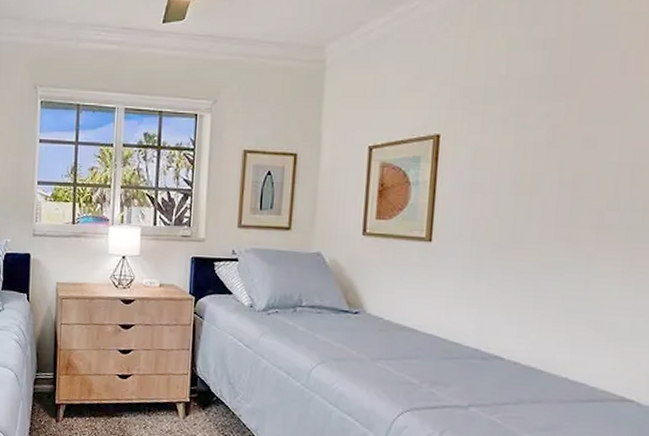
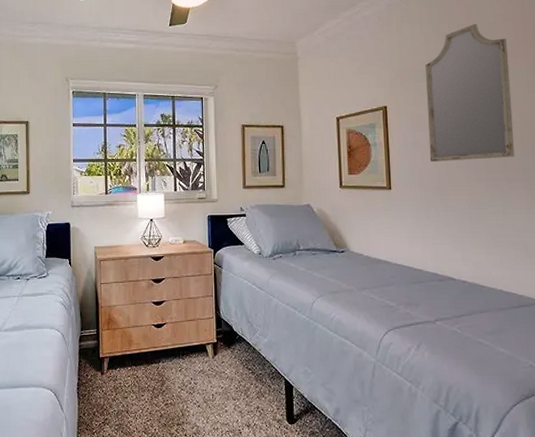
home mirror: none [490,25,632,211] -> present [425,23,515,162]

